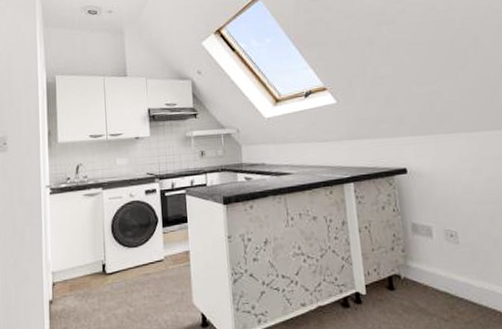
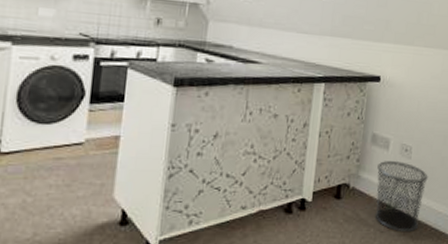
trash can: none [424,247,485,320] -> present [374,161,428,233]

